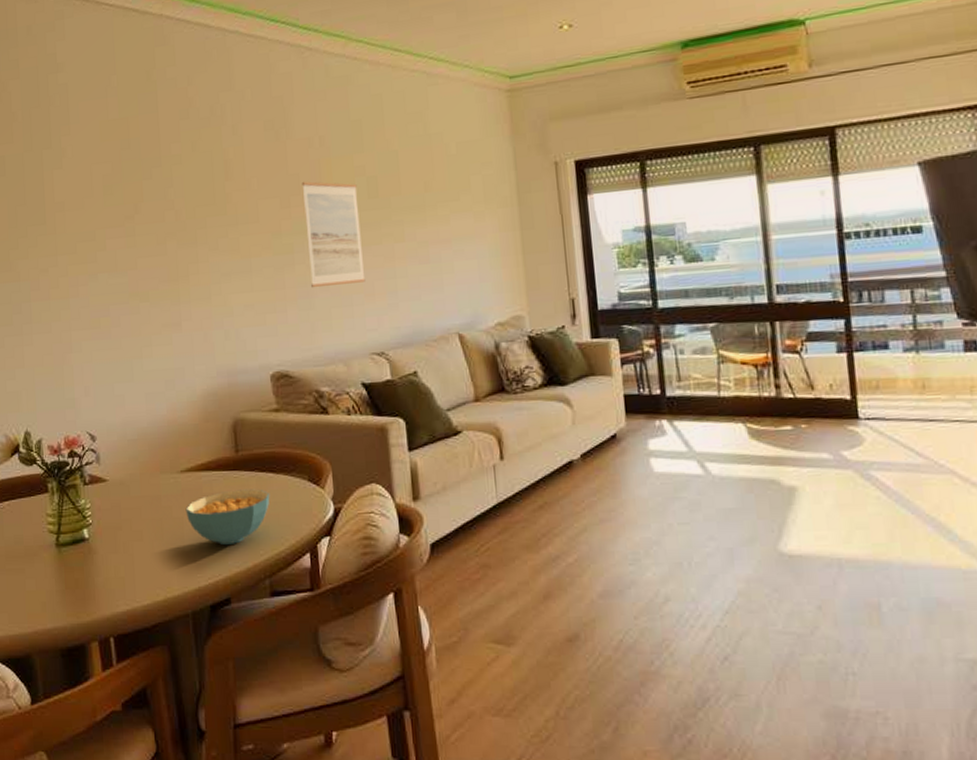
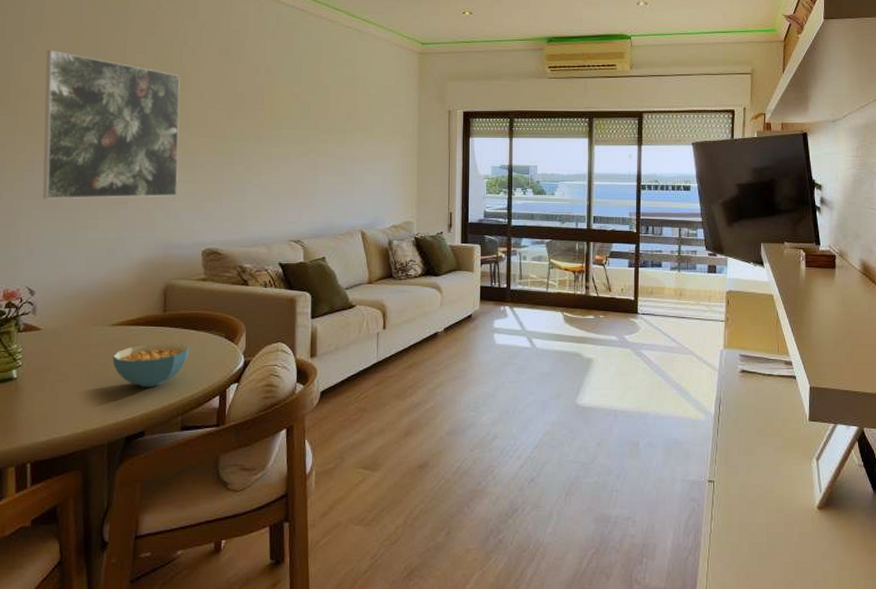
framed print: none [77,152,235,328] -> present [42,50,180,199]
wall art: present [301,181,366,288] -> none [246,100,293,185]

